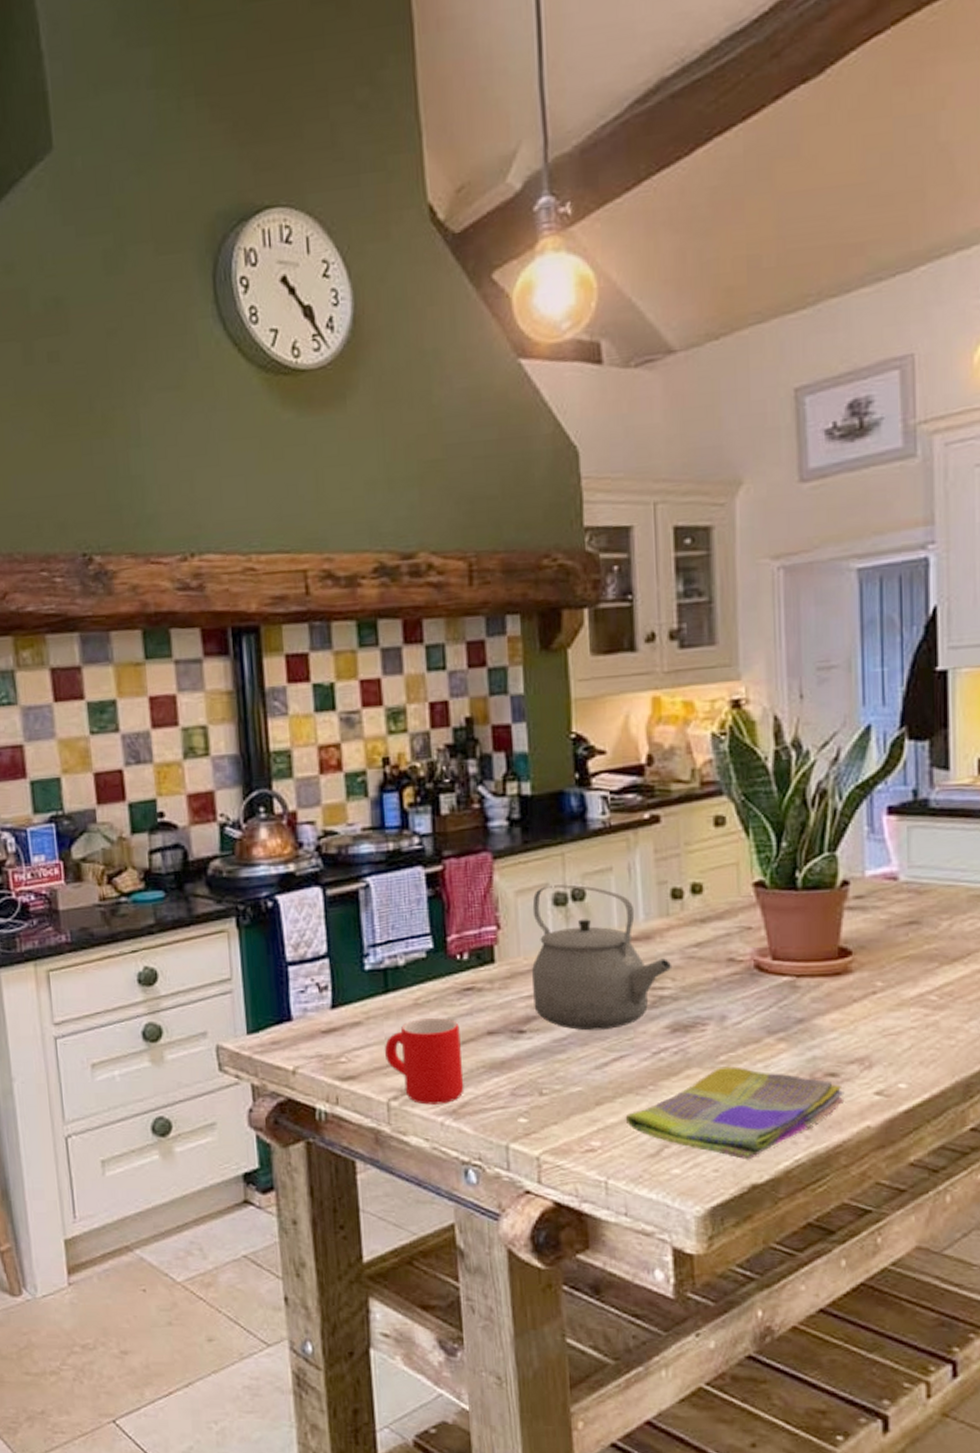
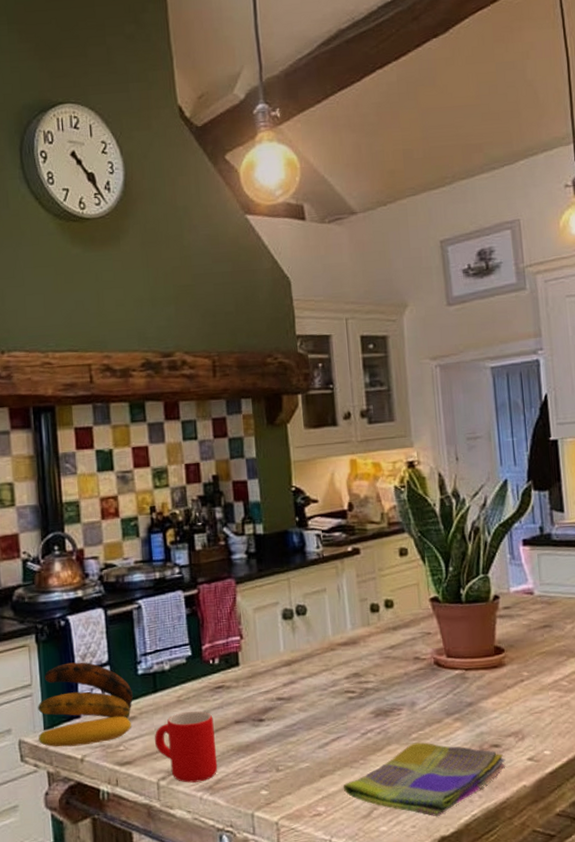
banana: none [239,952,358,1056] -> present [38,662,133,747]
tea kettle: present [532,884,672,1031] -> none [267,603,374,718]

